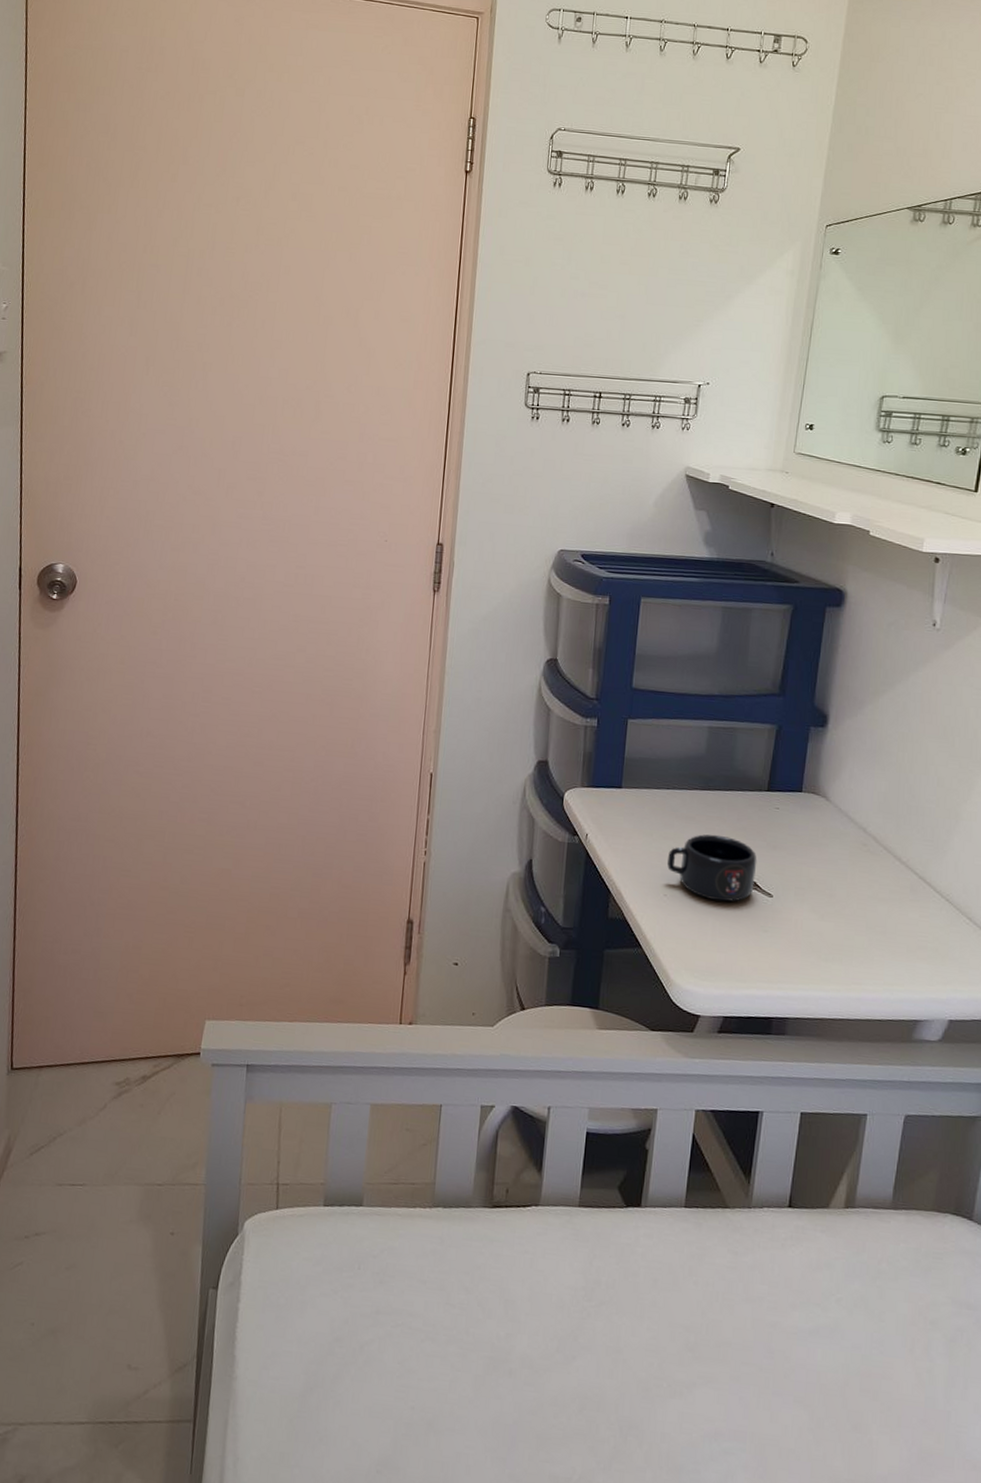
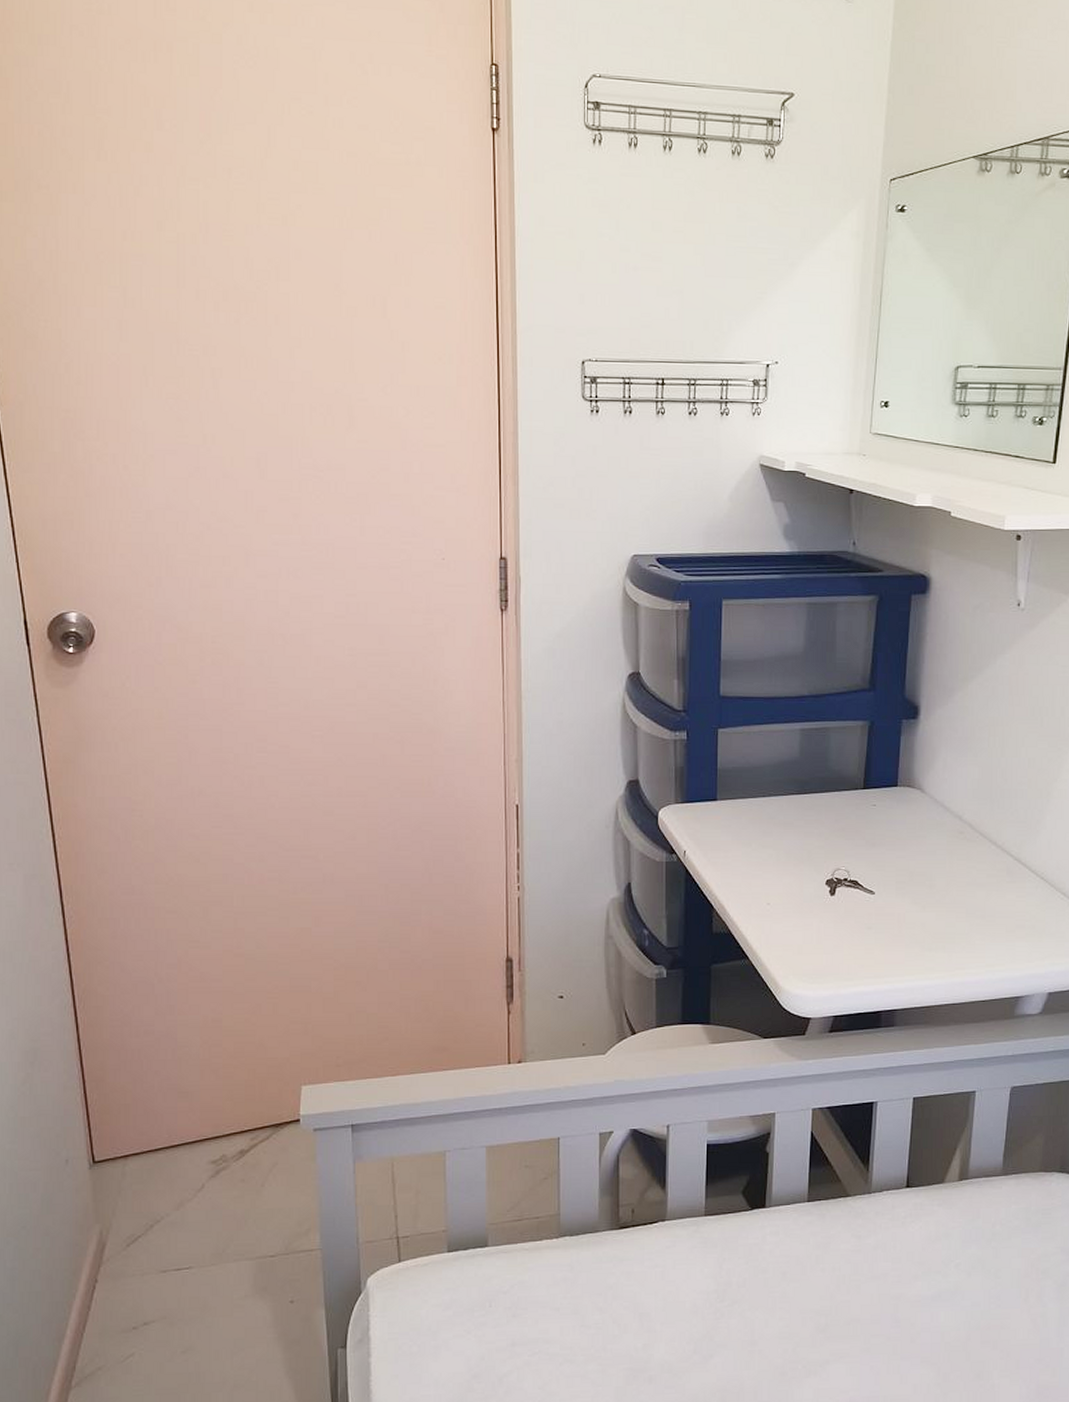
mug: present [667,834,757,902] -> none [769,838,858,904]

